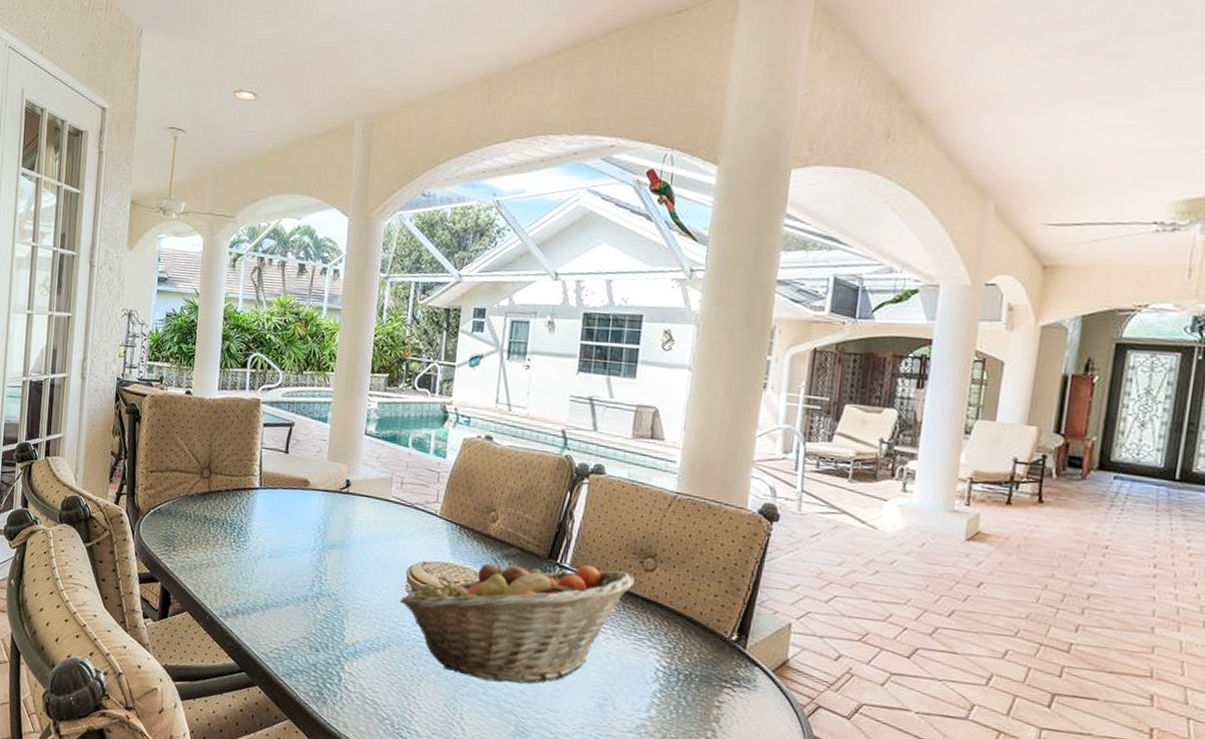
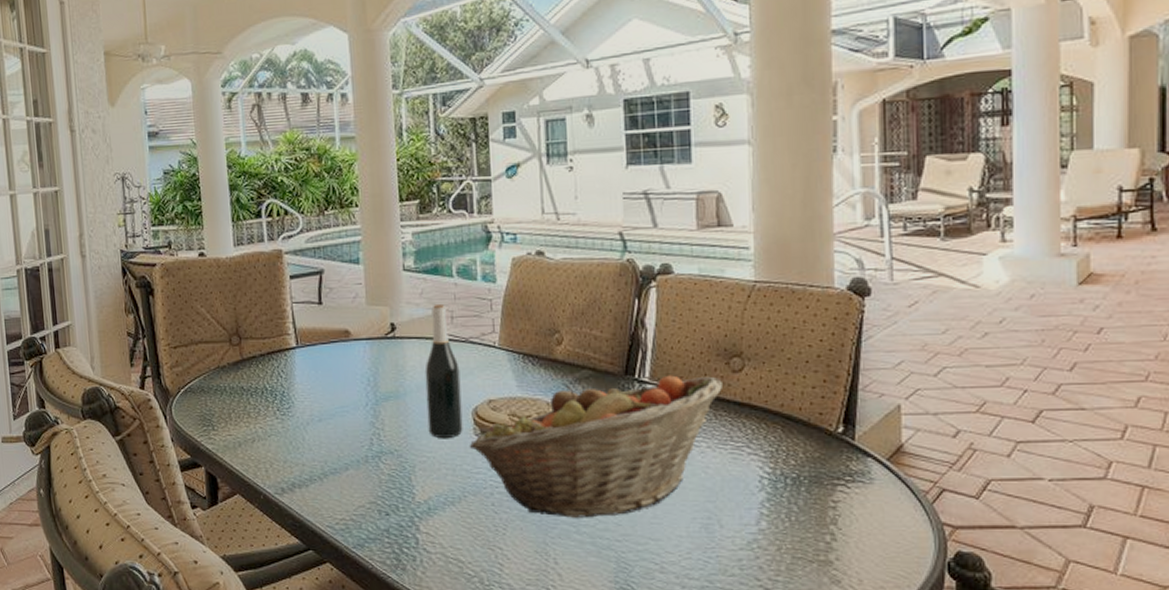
wine bottle: none [365,469,402,591] -> present [424,305,463,438]

